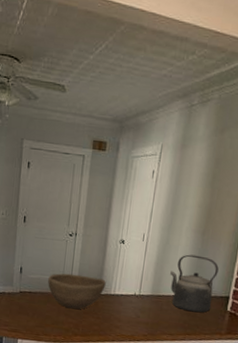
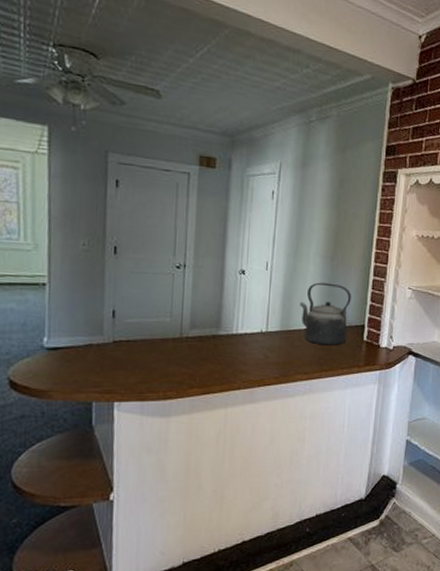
bowl: present [48,273,106,310] -> none [151,313,226,356]

